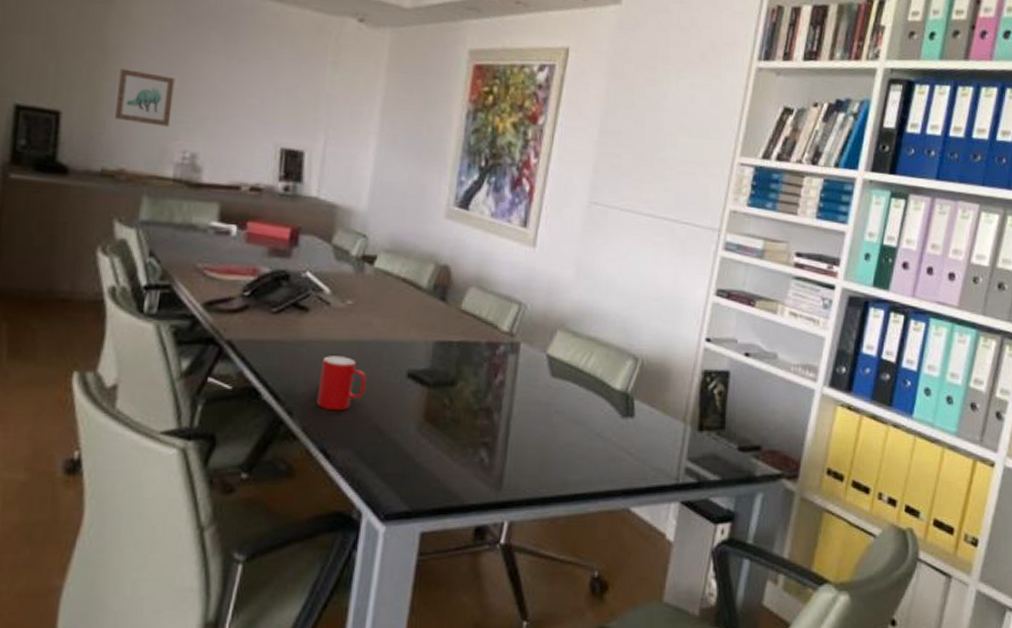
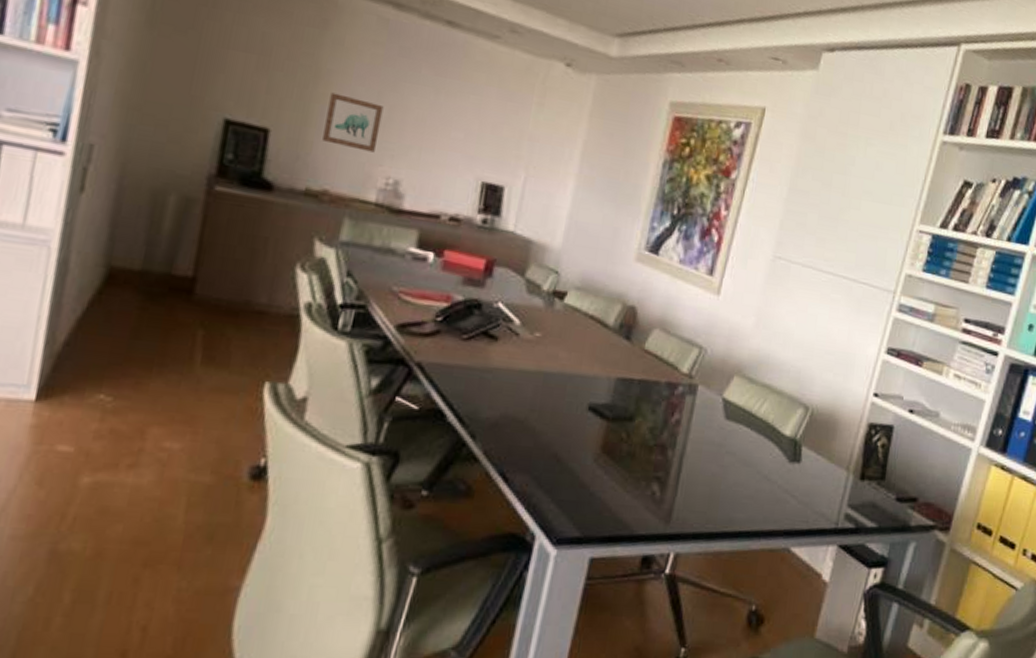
cup: present [316,356,367,411] -> none [499,384,550,438]

